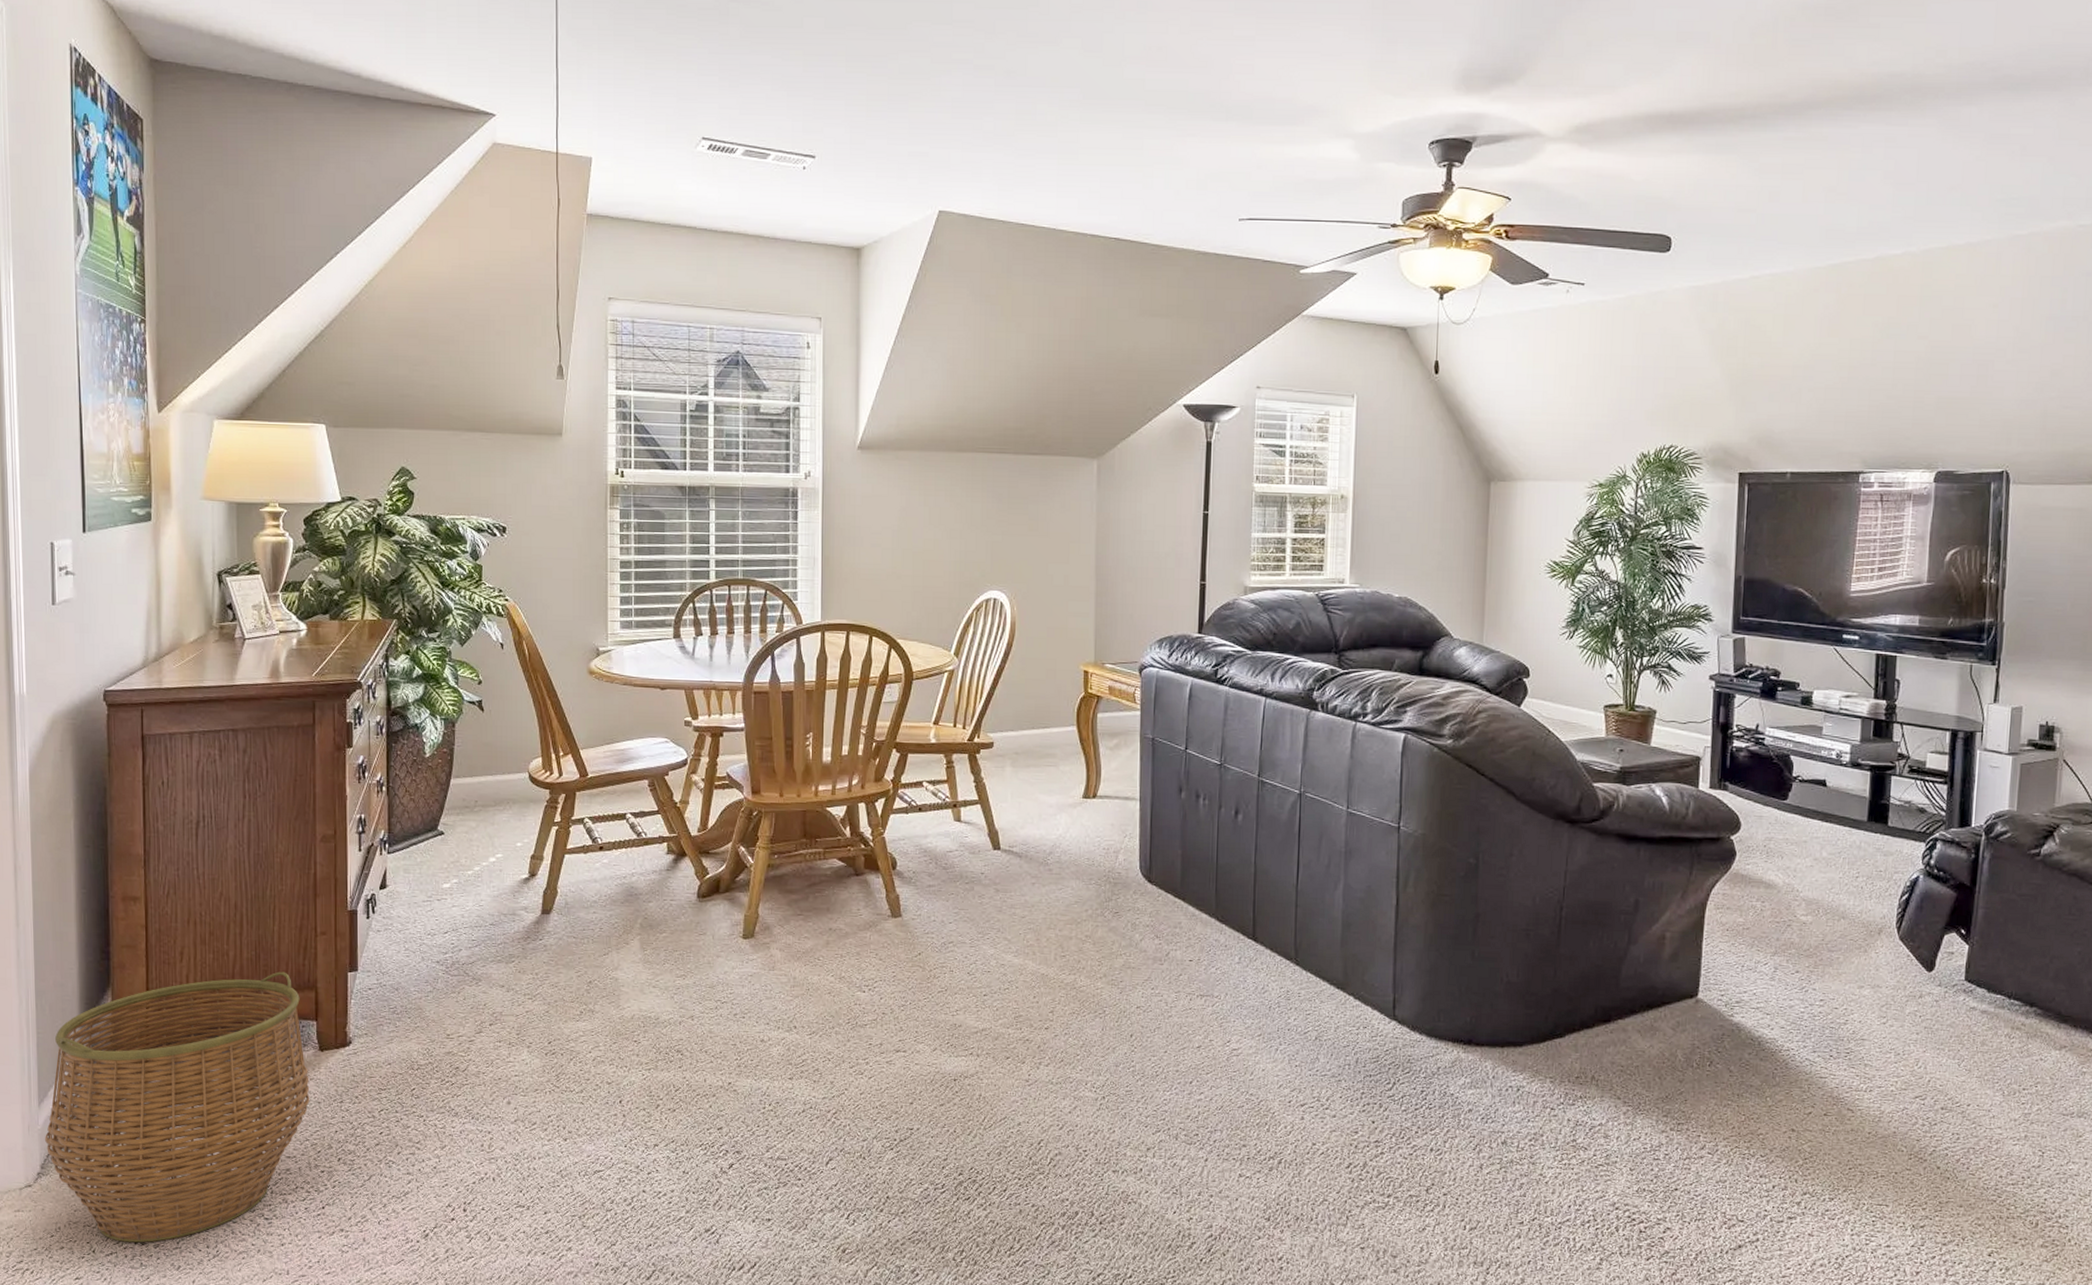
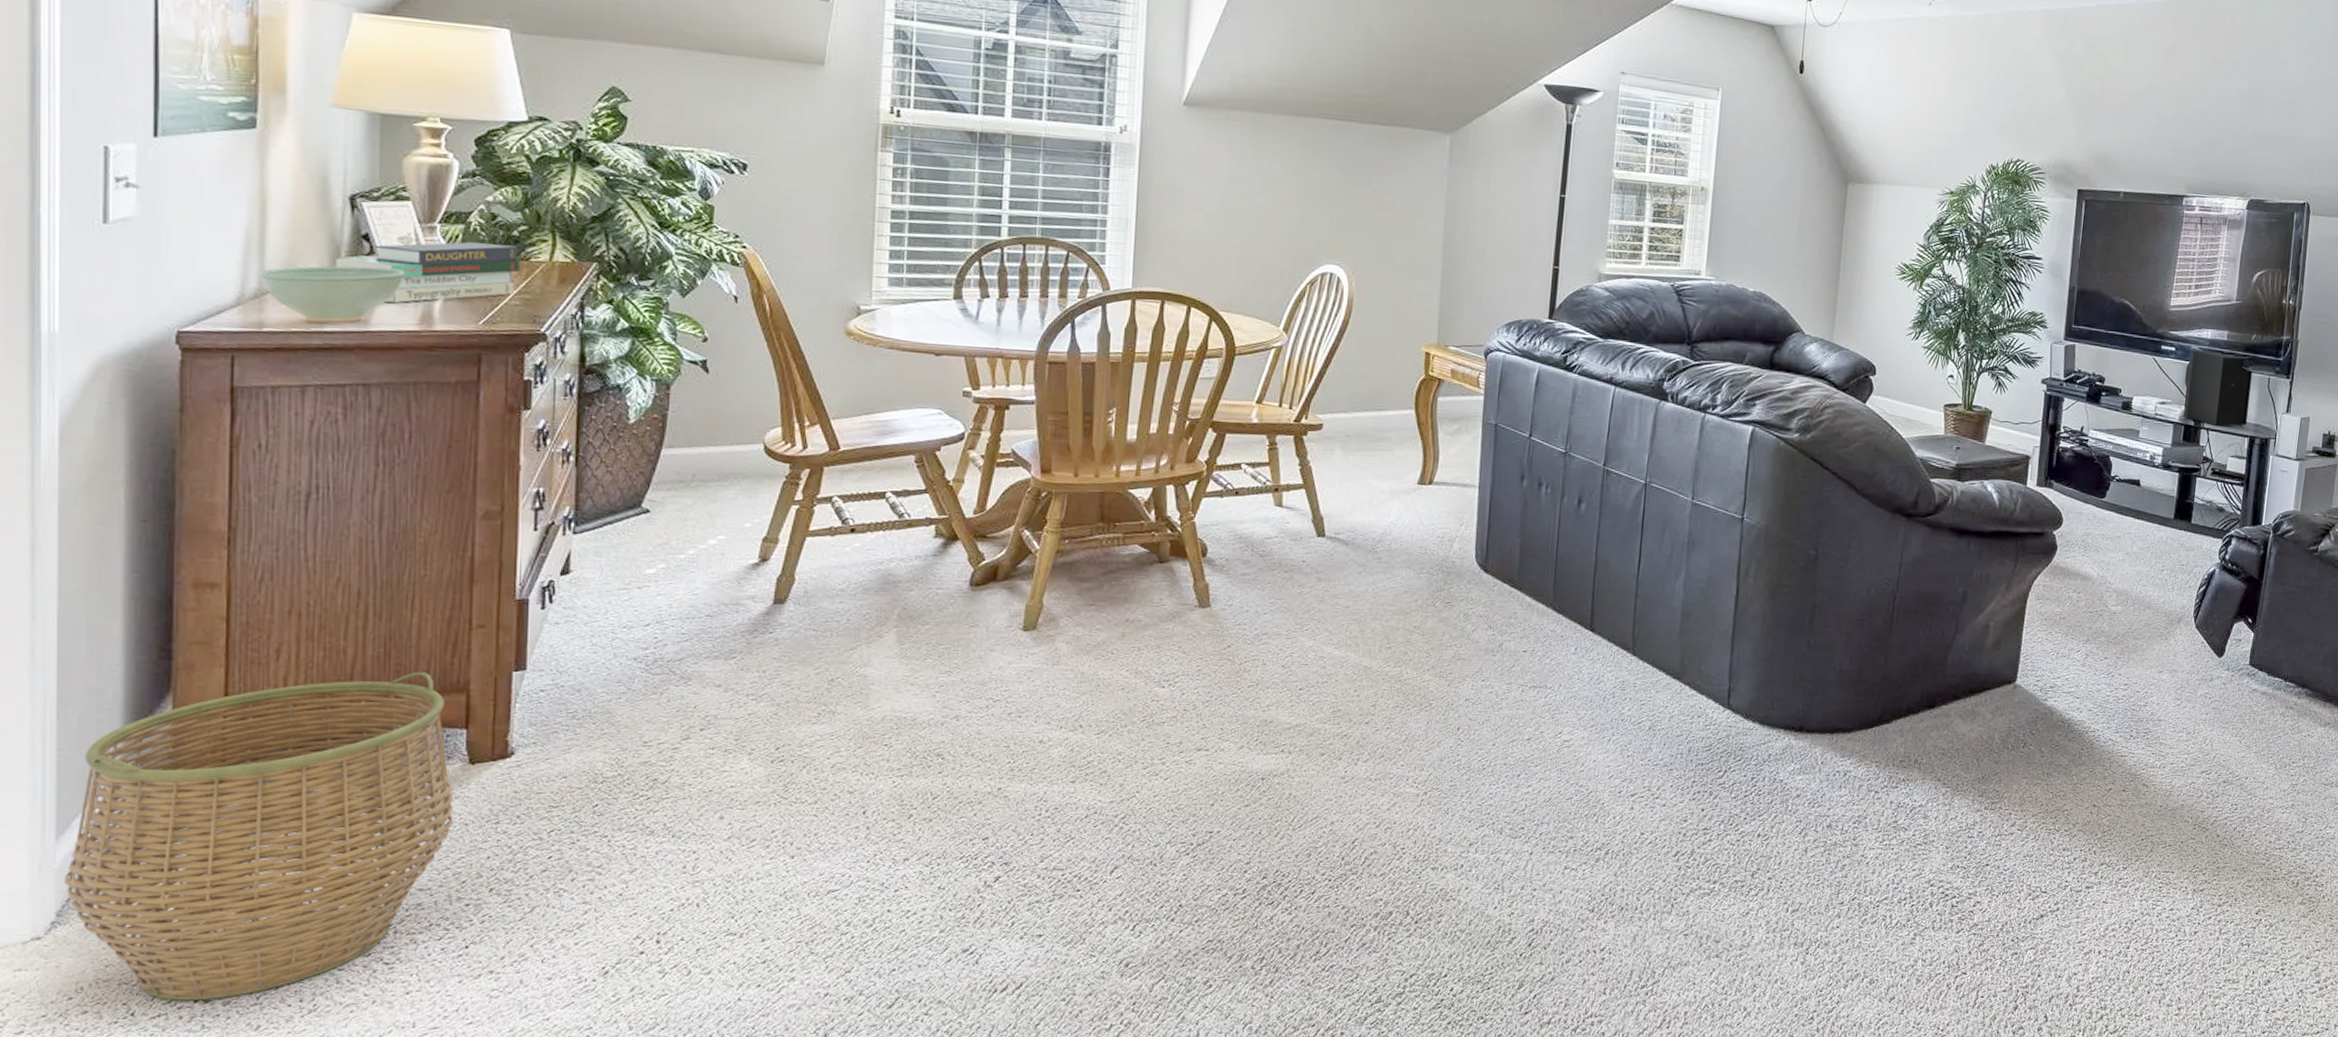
bowl: none [156,631,259,680] -> present [256,266,406,324]
books: none [210,606,340,660] -> present [336,241,520,303]
speaker: none [1871,637,1952,719] -> present [2183,349,2253,426]

